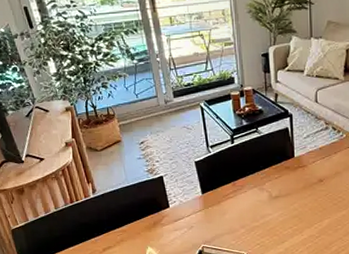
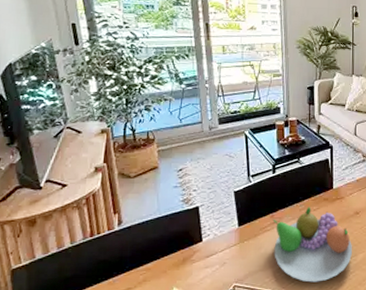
fruit bowl: none [234,175,317,245] -> present [272,207,352,283]

